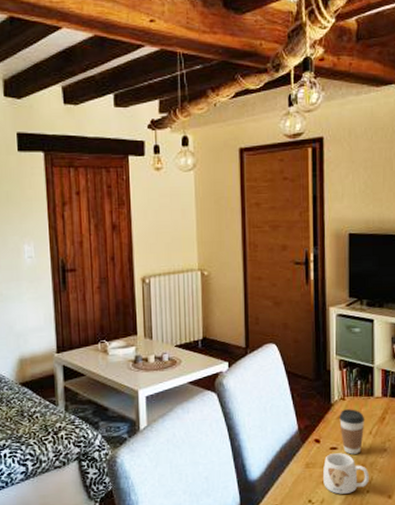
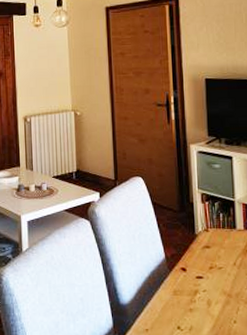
mug: present [323,453,369,494] -> none [190,282,235,323]
coffee cup: present [339,409,365,455] -> none [204,240,229,284]

